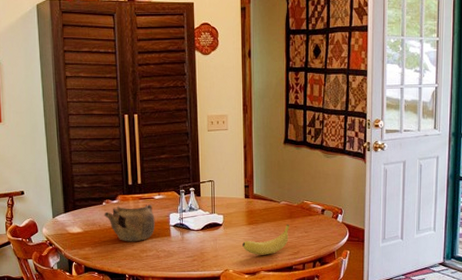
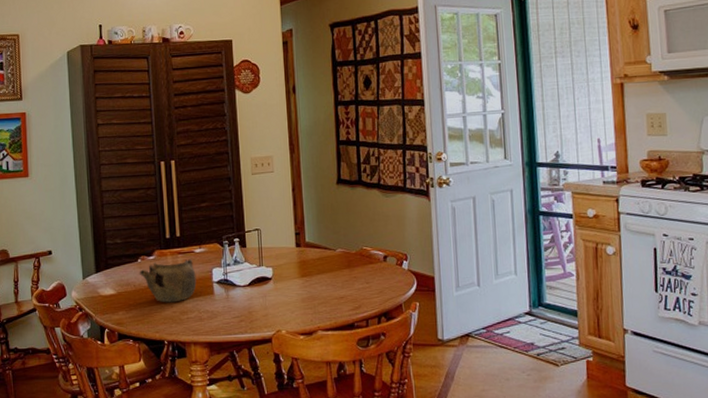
fruit: present [242,224,290,255] -> none [295,274,349,312]

